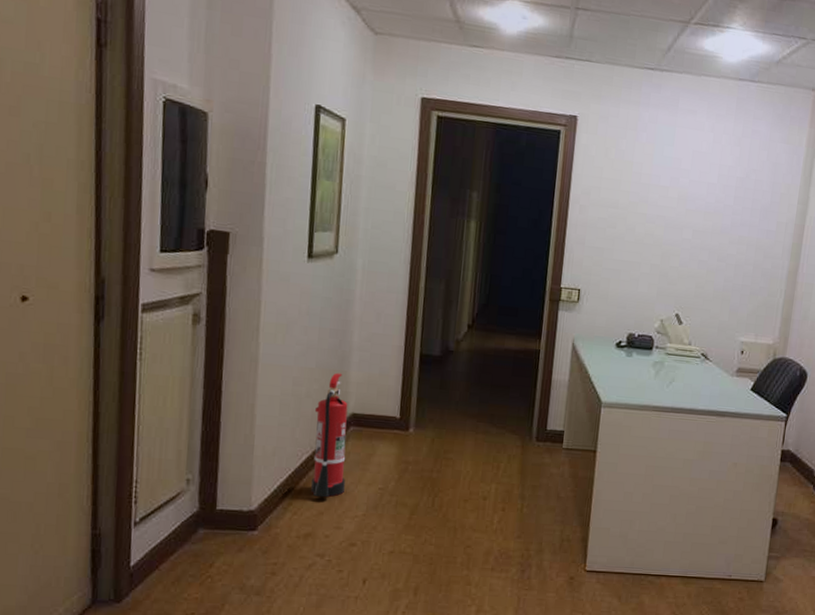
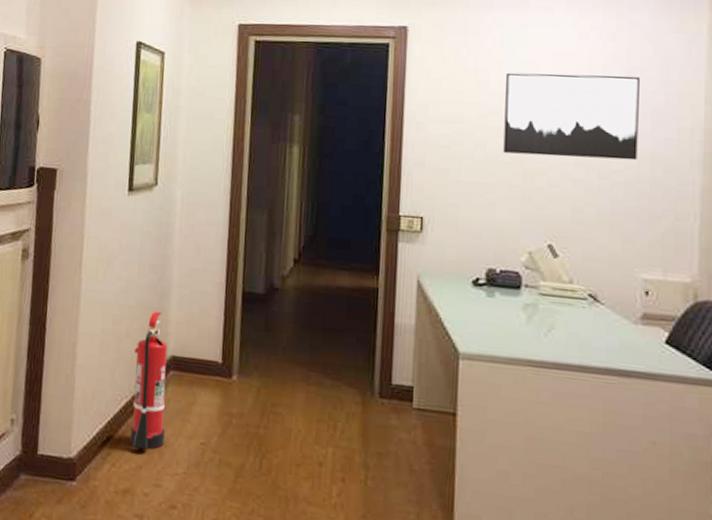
wall art: none [648,166,755,247] -> present [503,72,640,161]

